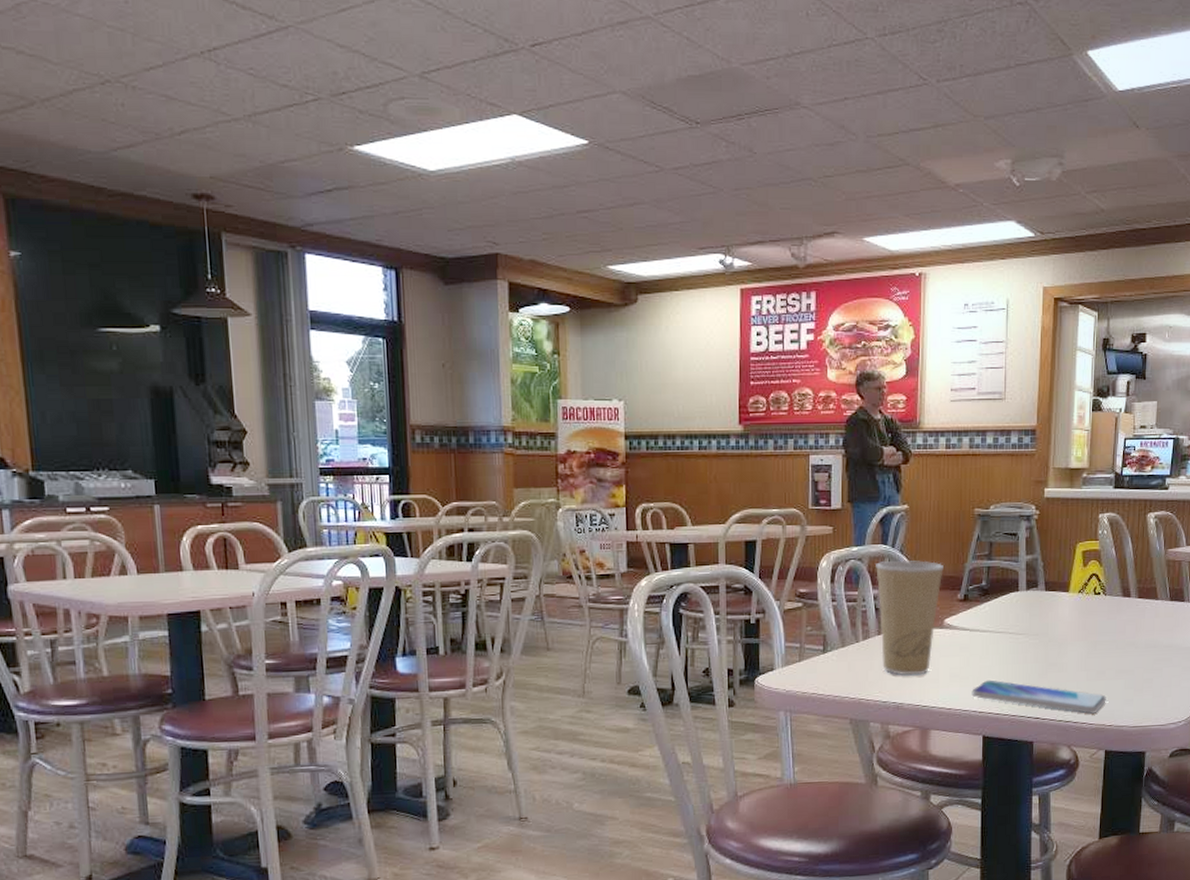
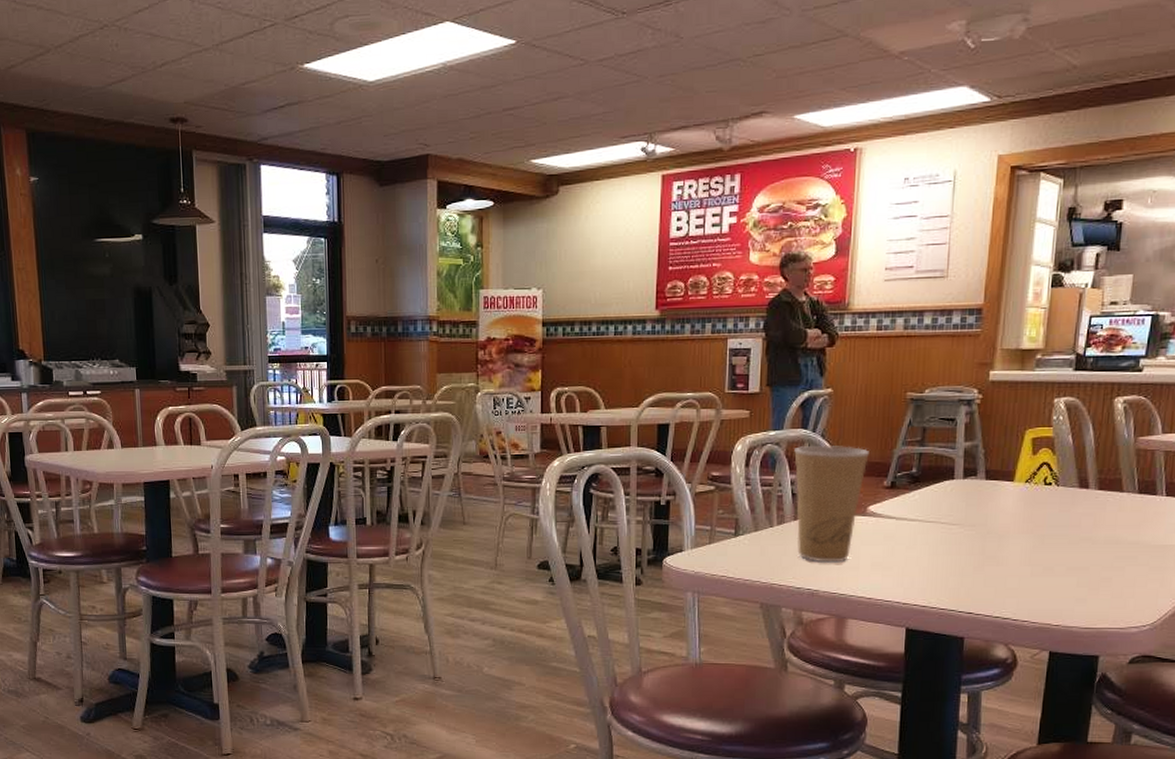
smartphone: present [971,680,1106,714] -> none [895,570,1054,612]

